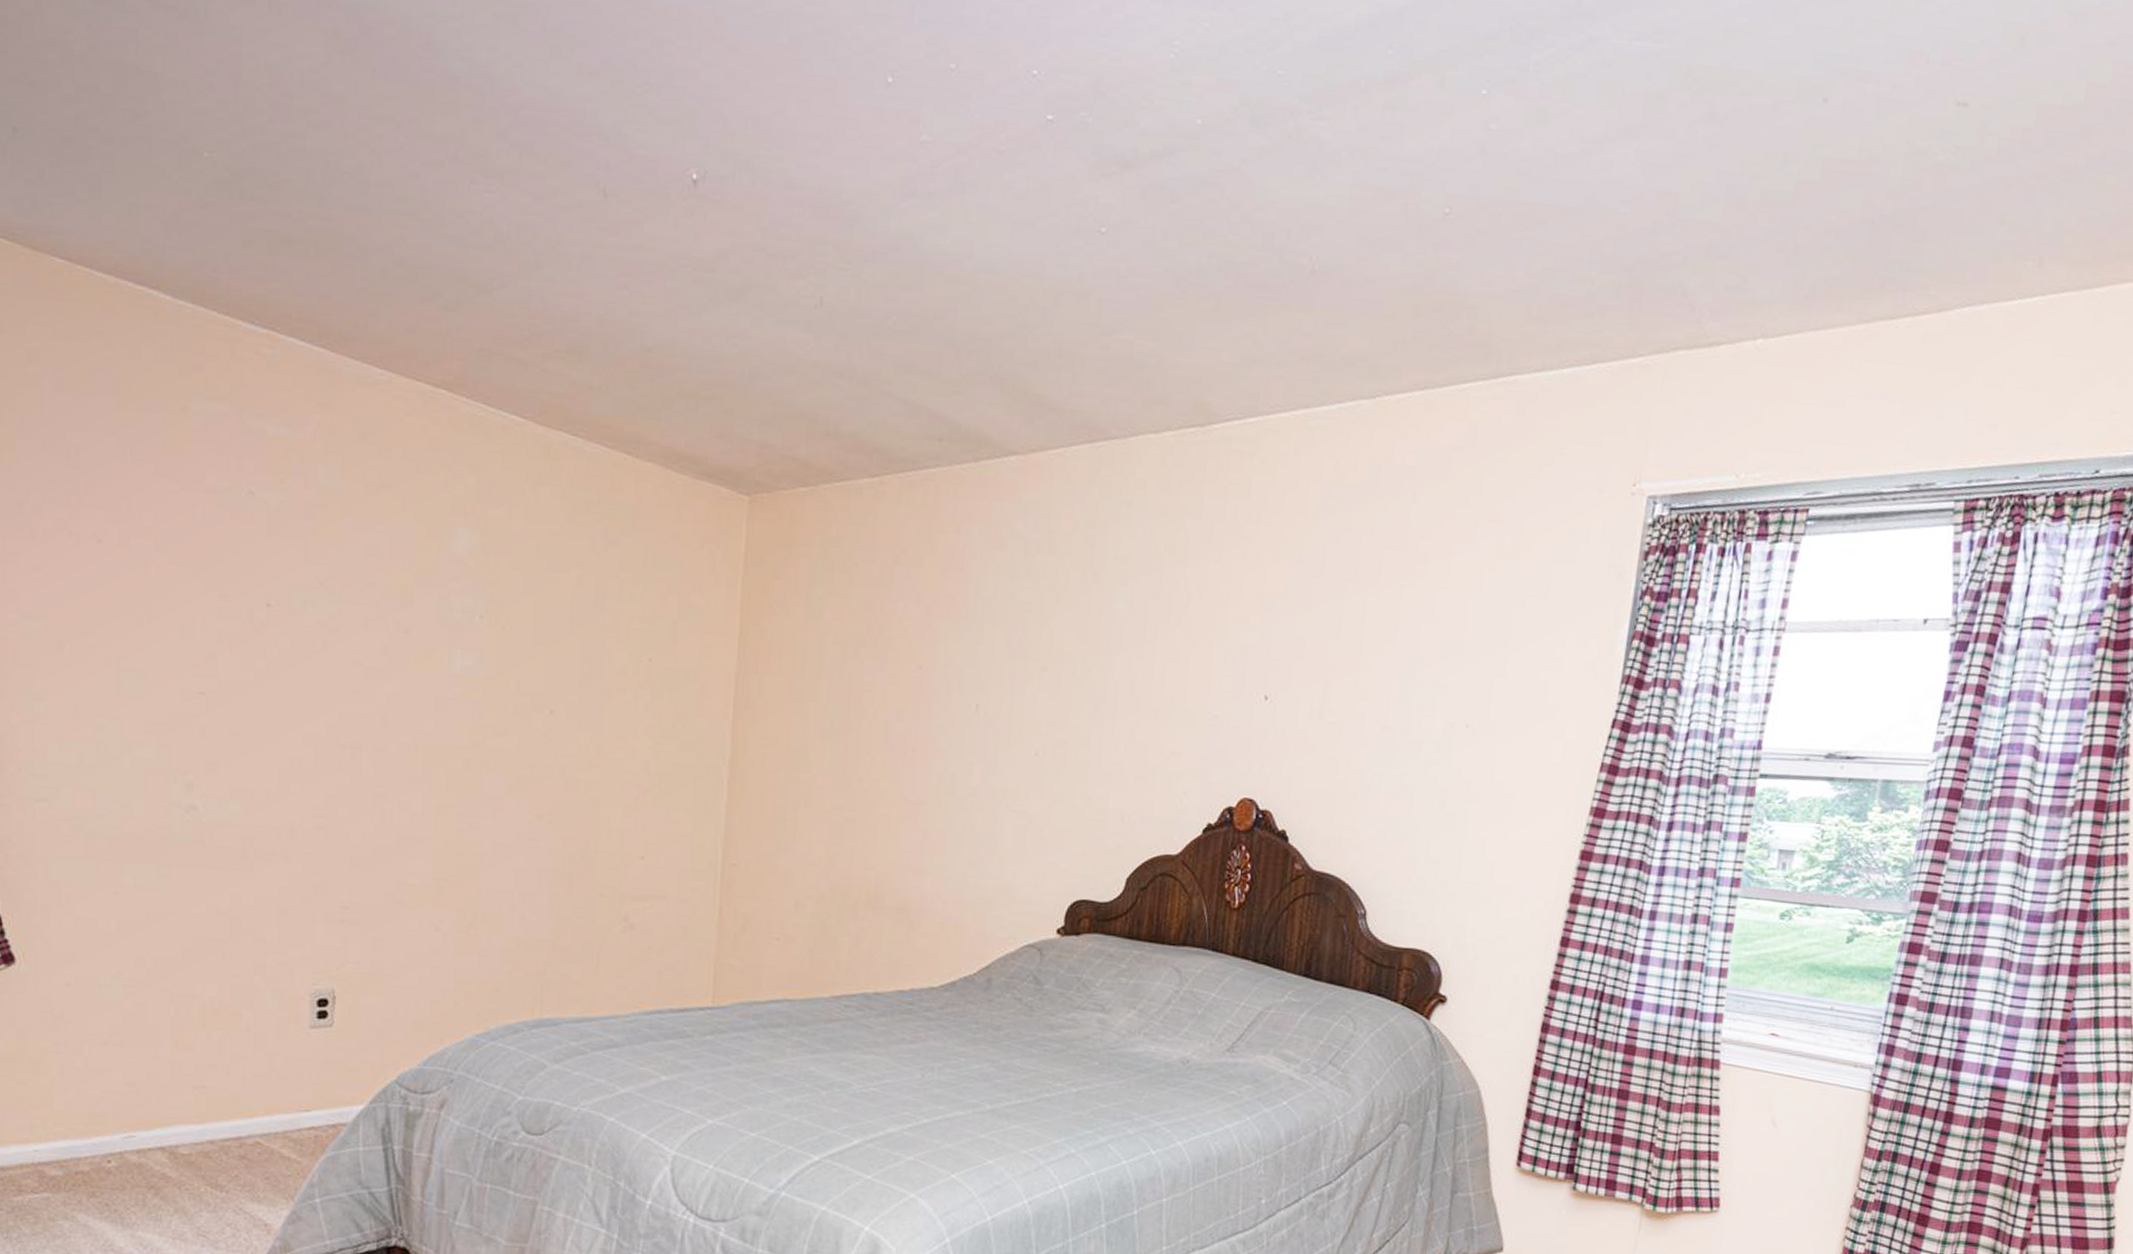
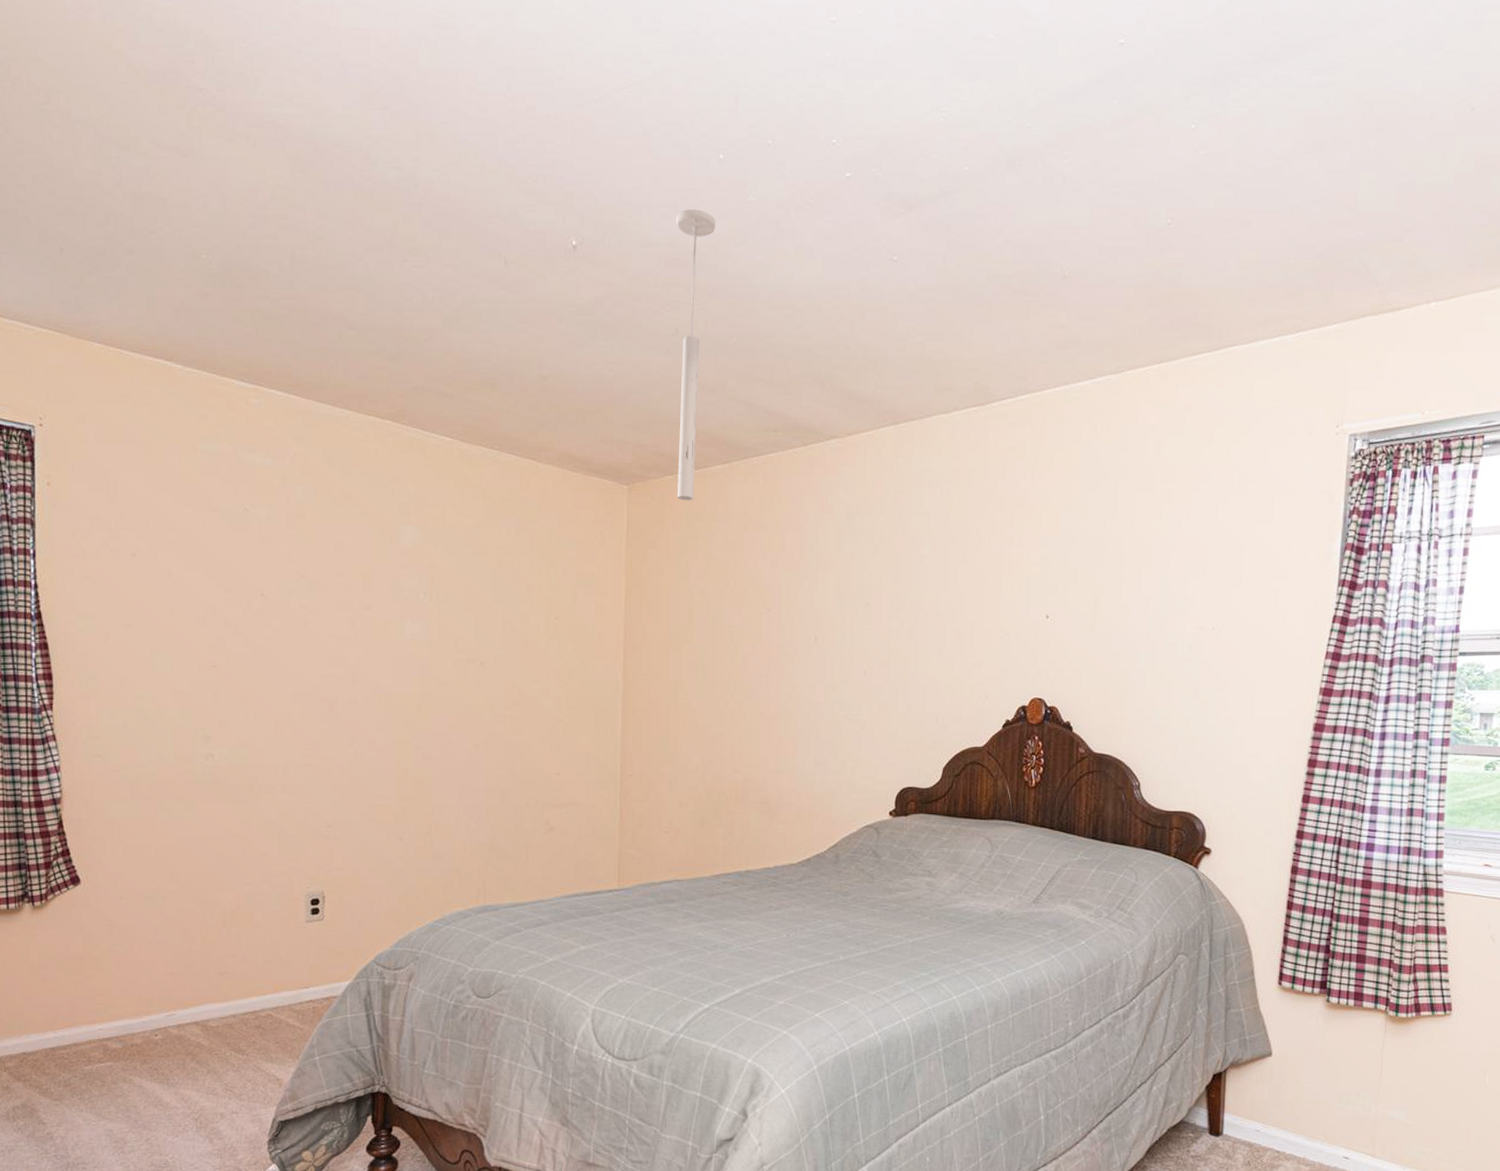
ceiling light: none [811,144,878,522] -> present [675,209,716,501]

